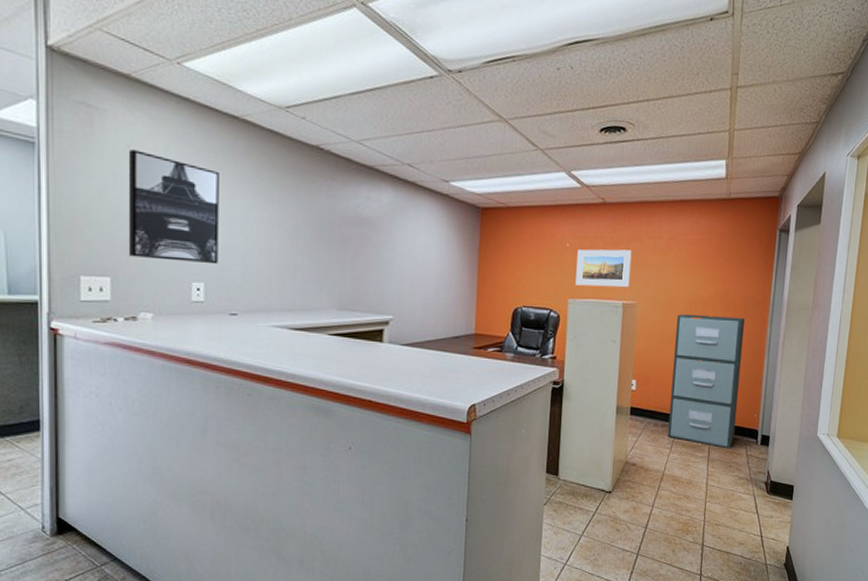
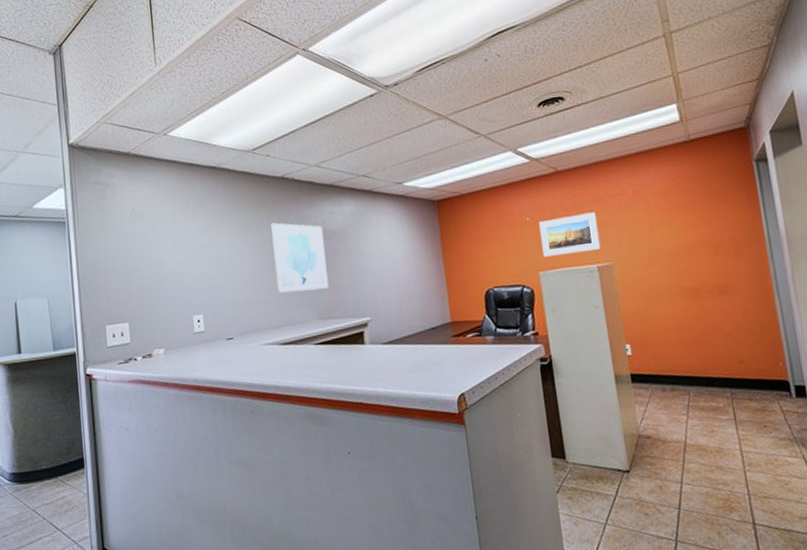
wall art: present [128,150,219,265] -> none [133,211,212,302]
wall art: none [295,196,355,278] -> present [271,222,329,293]
filing cabinet: present [668,314,746,449] -> none [661,258,761,407]

